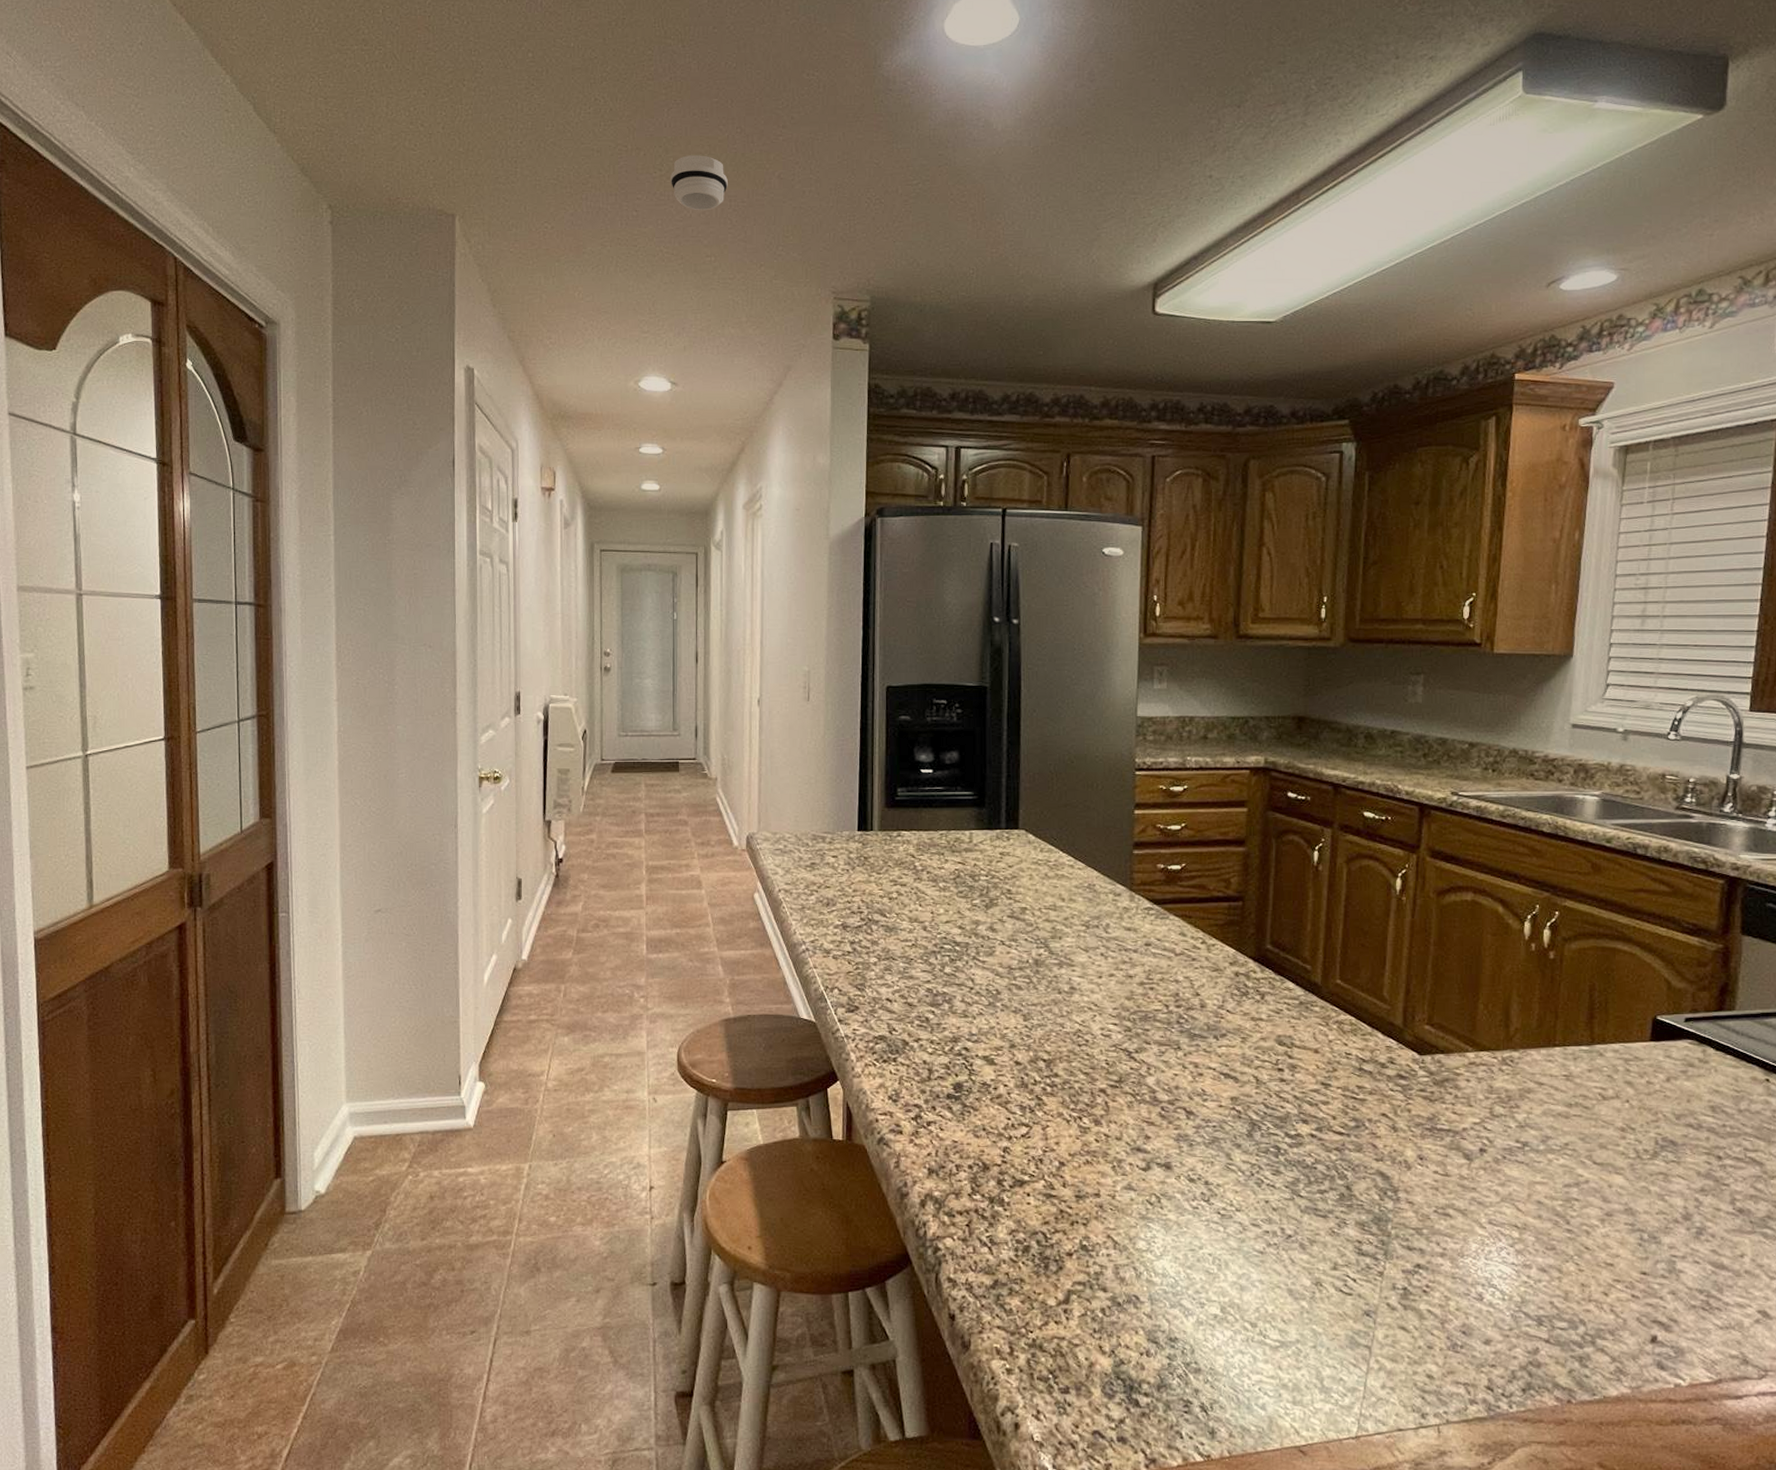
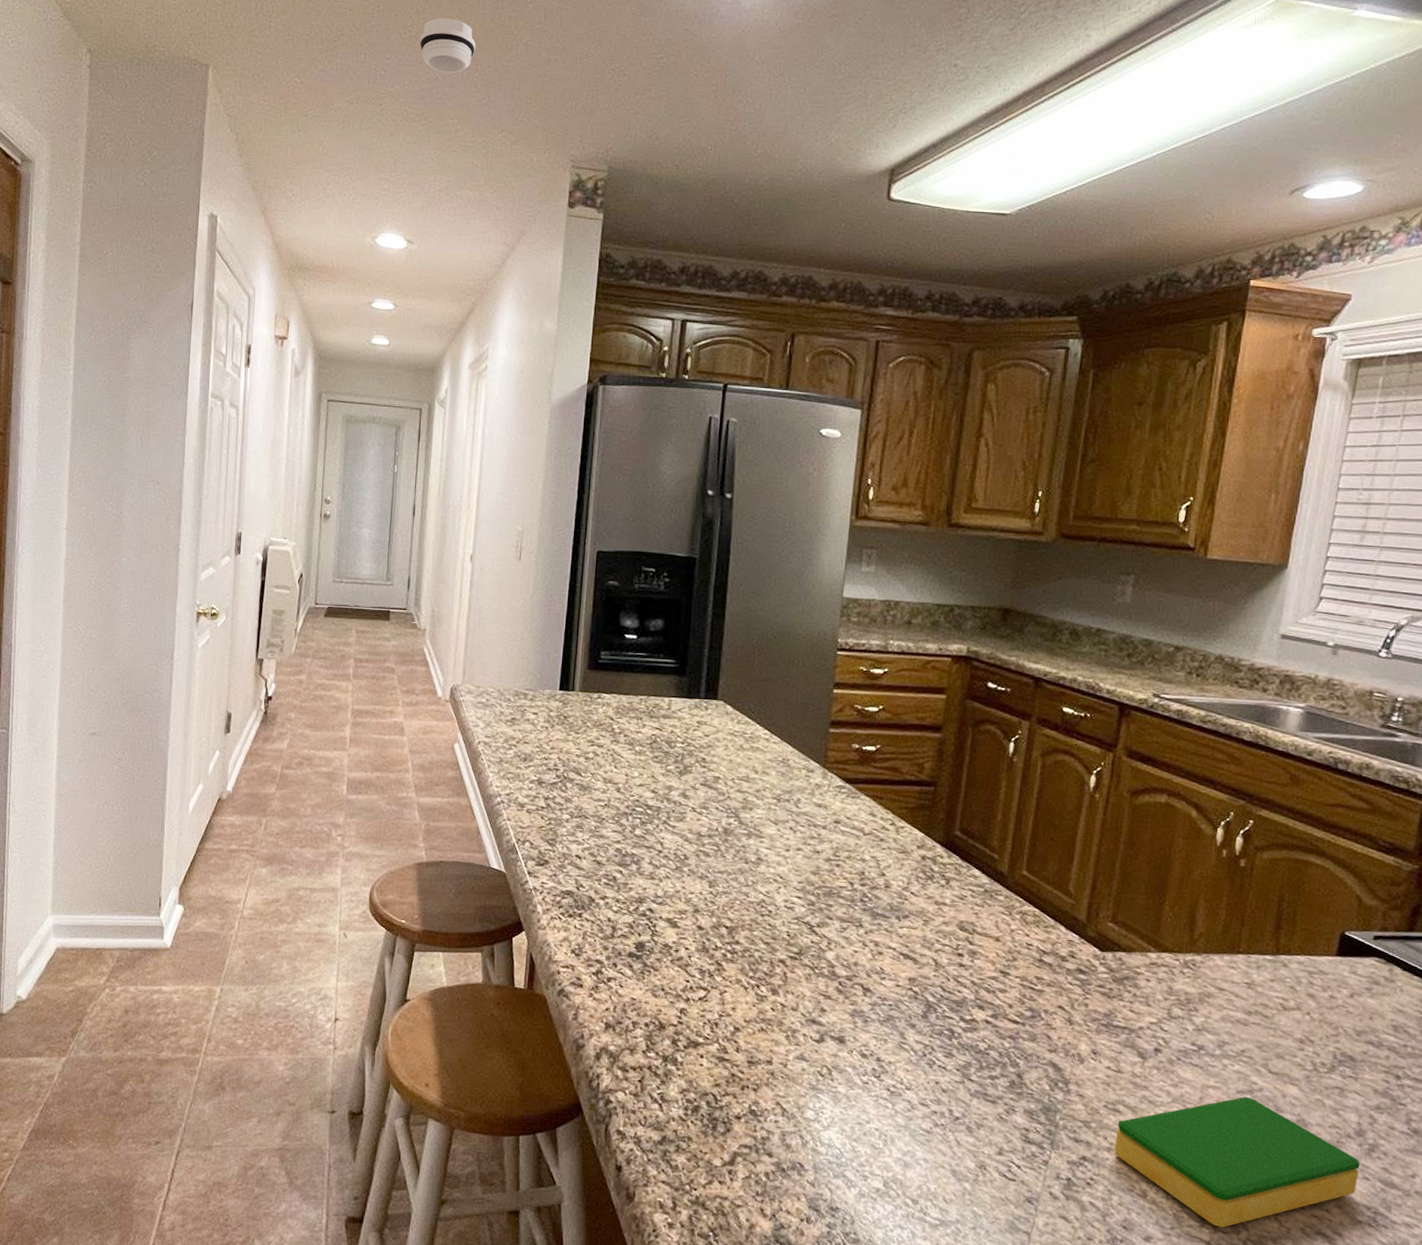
dish sponge: none [1447,1190,1690,1325] -> present [1114,1096,1360,1228]

